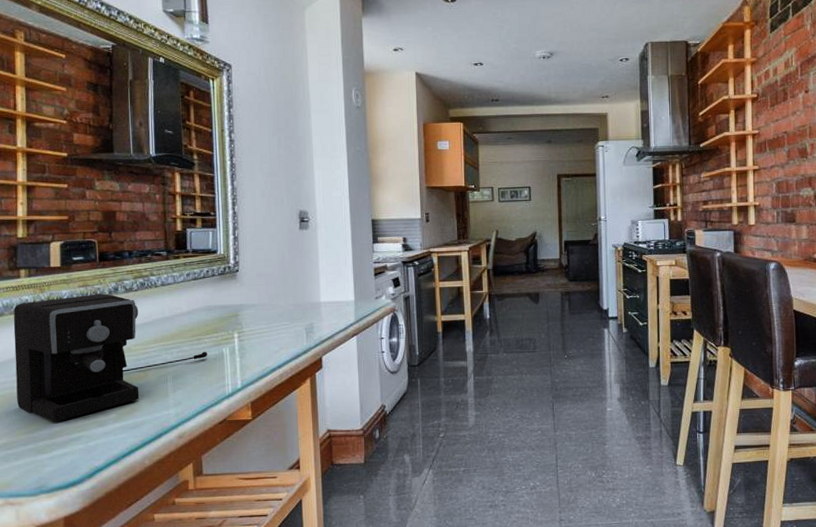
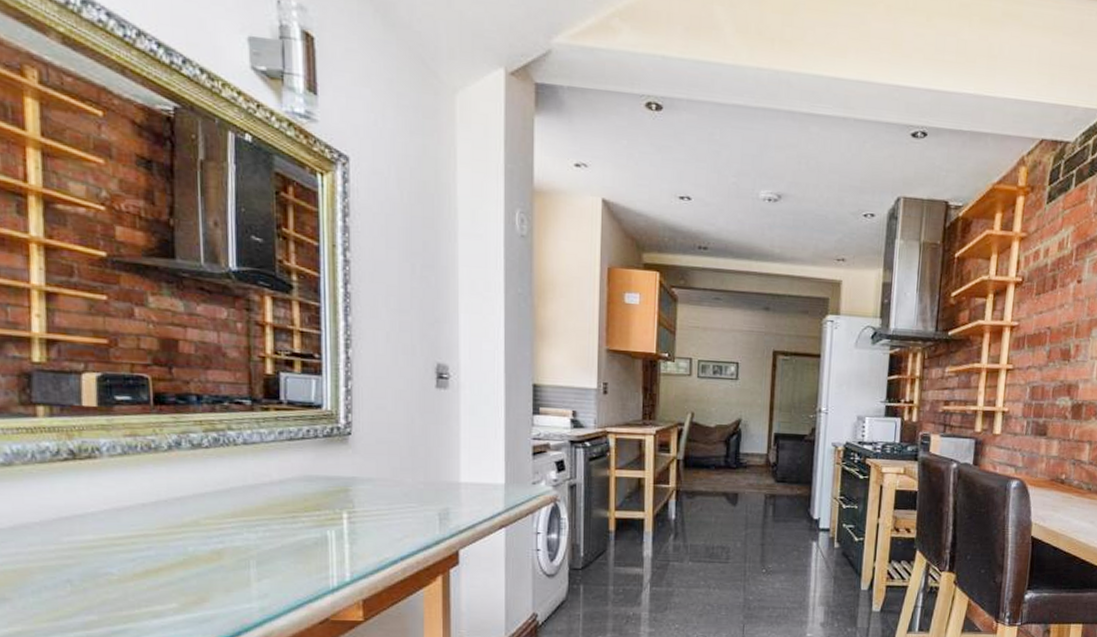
coffee maker: present [13,293,208,422] -> none [28,447,307,608]

